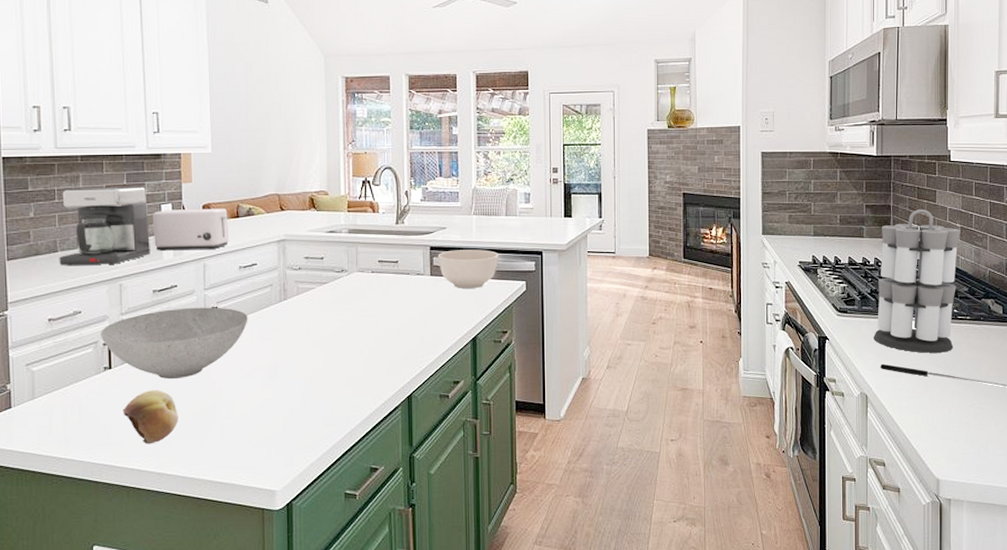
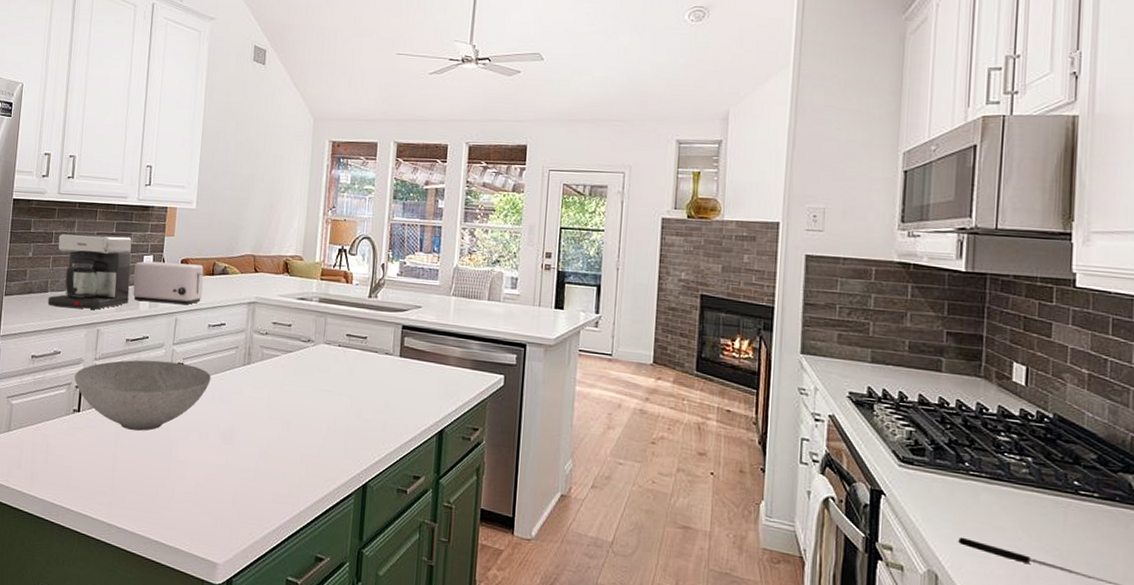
fruit: present [123,390,178,445] -> none [84,438,134,494]
bowl: present [437,249,499,288] -> none [409,331,477,377]
spice rack: present [874,209,961,353] -> none [950,344,1089,536]

